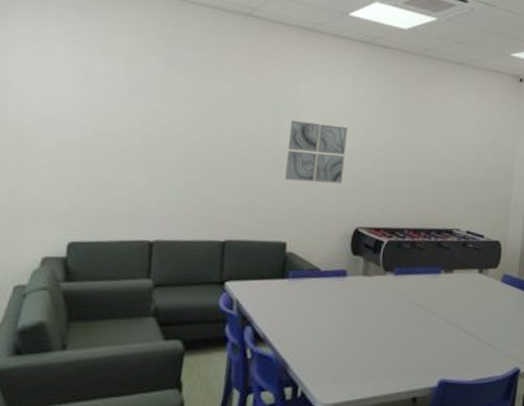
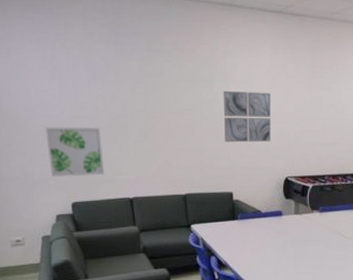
wall art: none [49,144,128,209] -> present [45,127,105,177]

